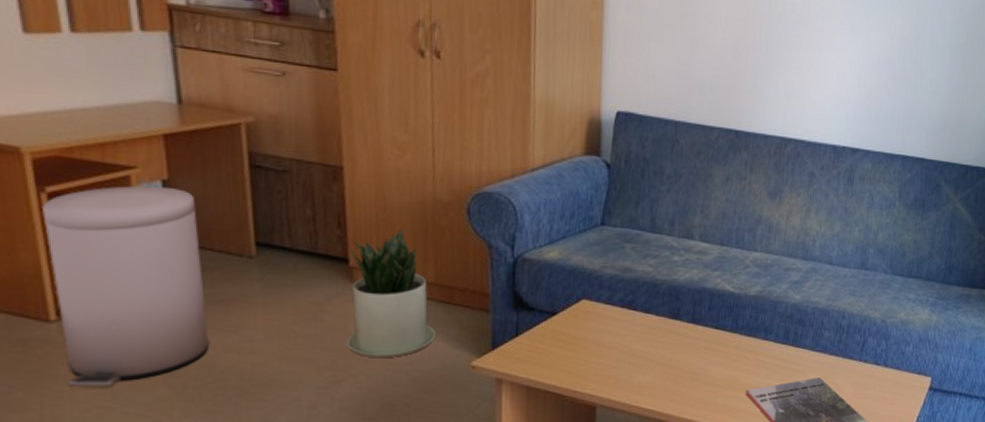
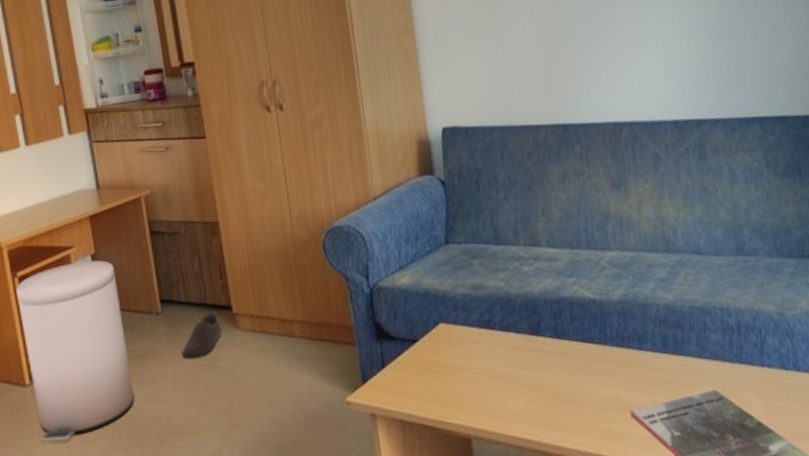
shoe: none [277,265,334,310] -> present [181,314,223,360]
planter: present [346,229,436,357] -> none [230,273,312,400]

